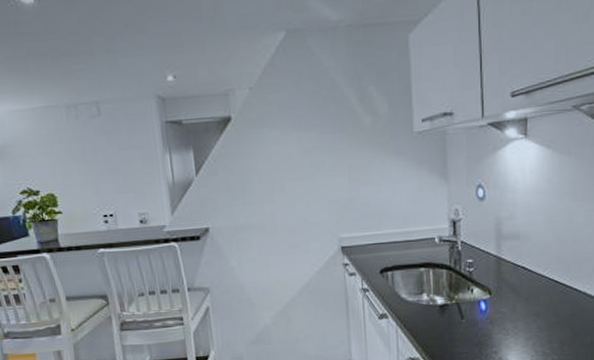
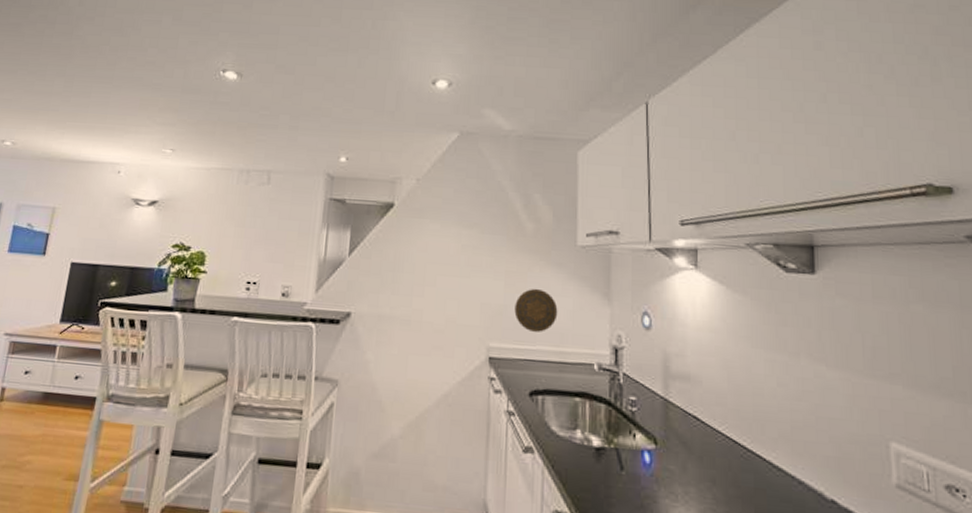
decorative plate: none [360,178,400,219] -> present [514,288,558,332]

